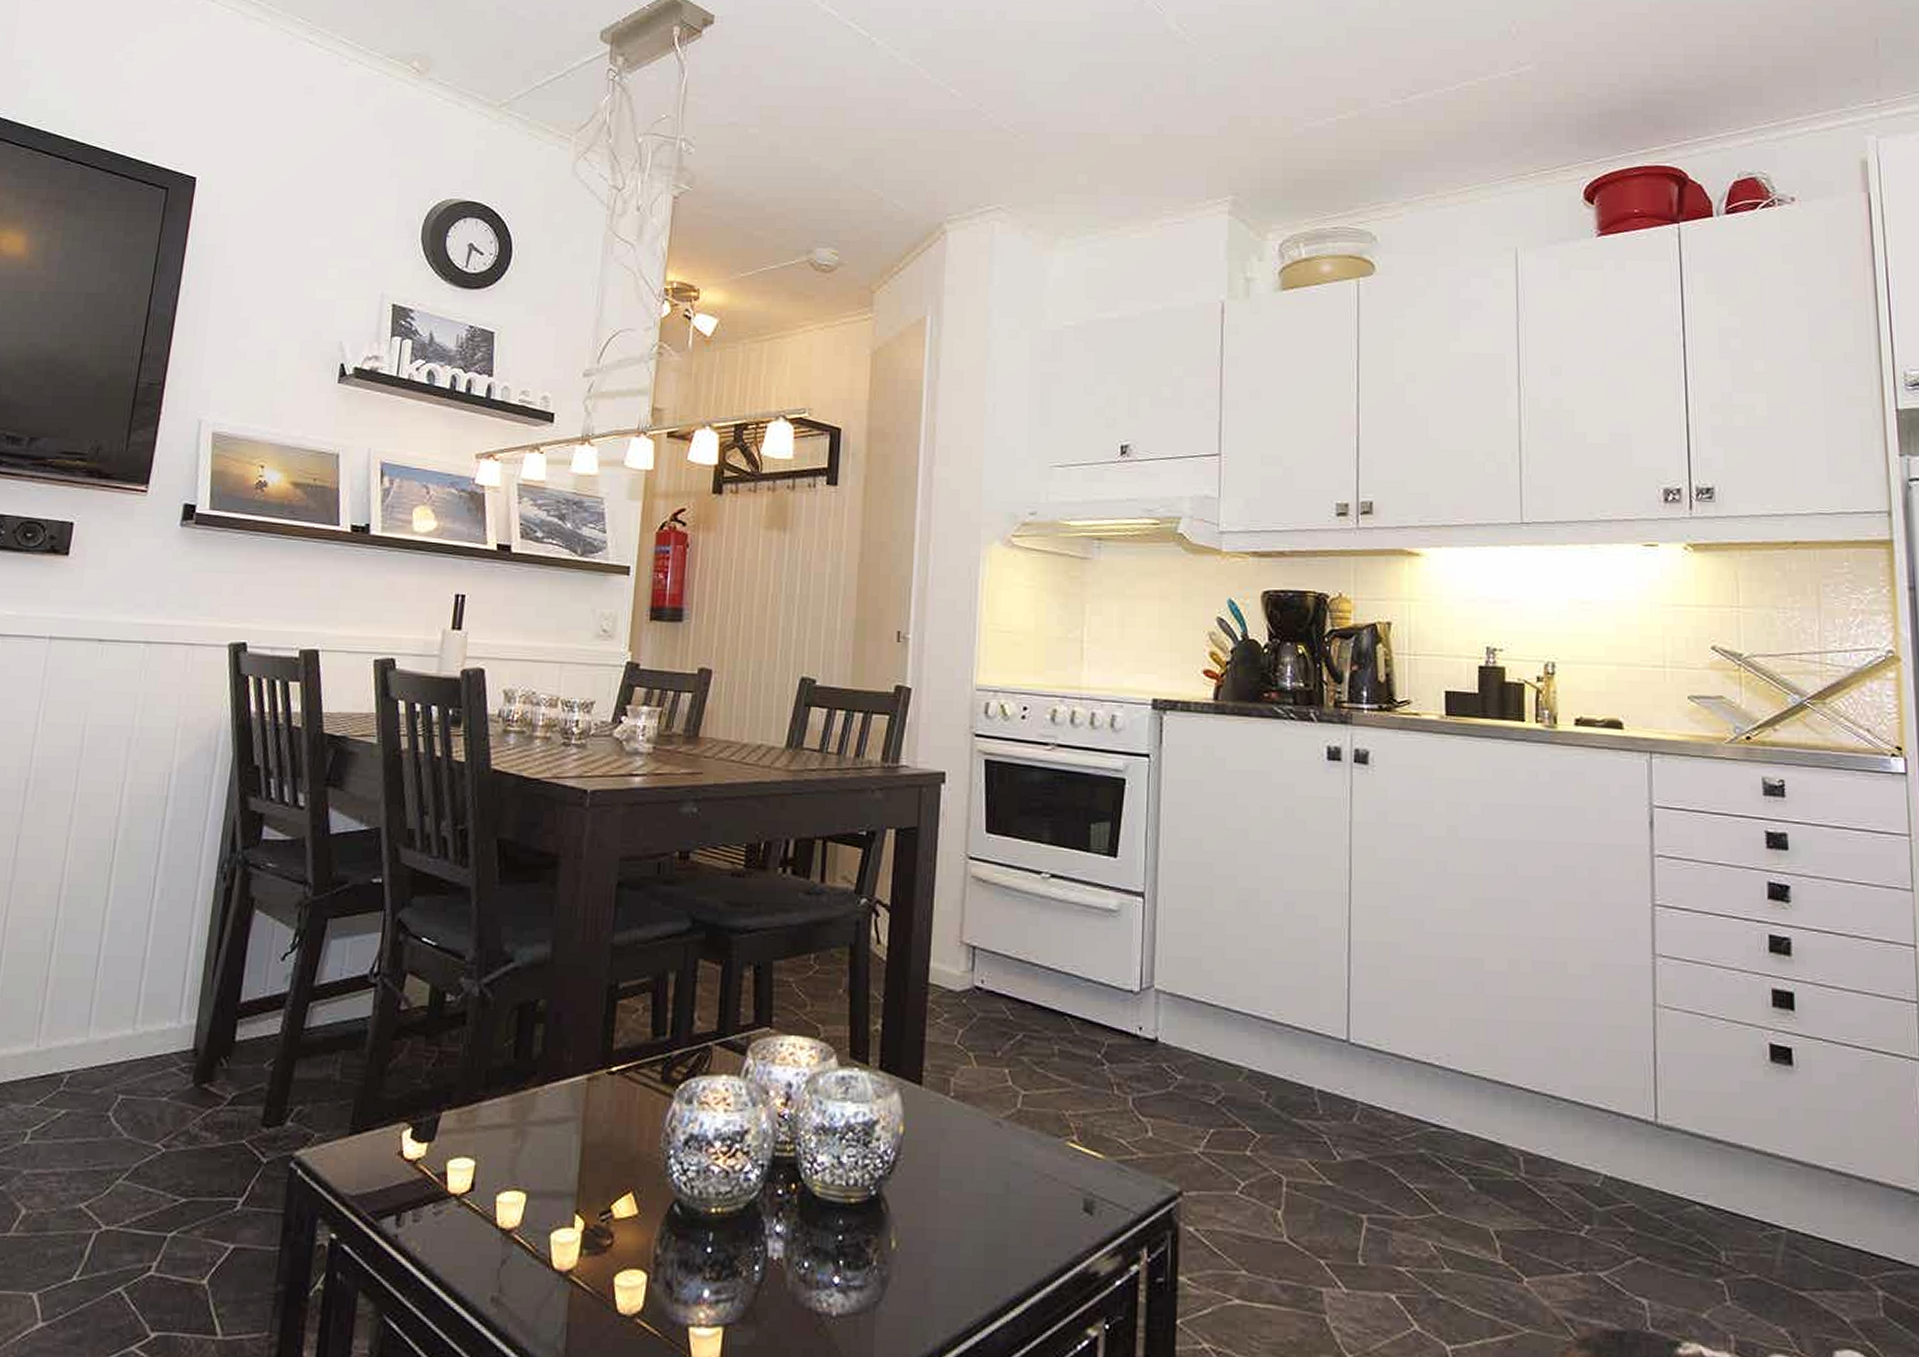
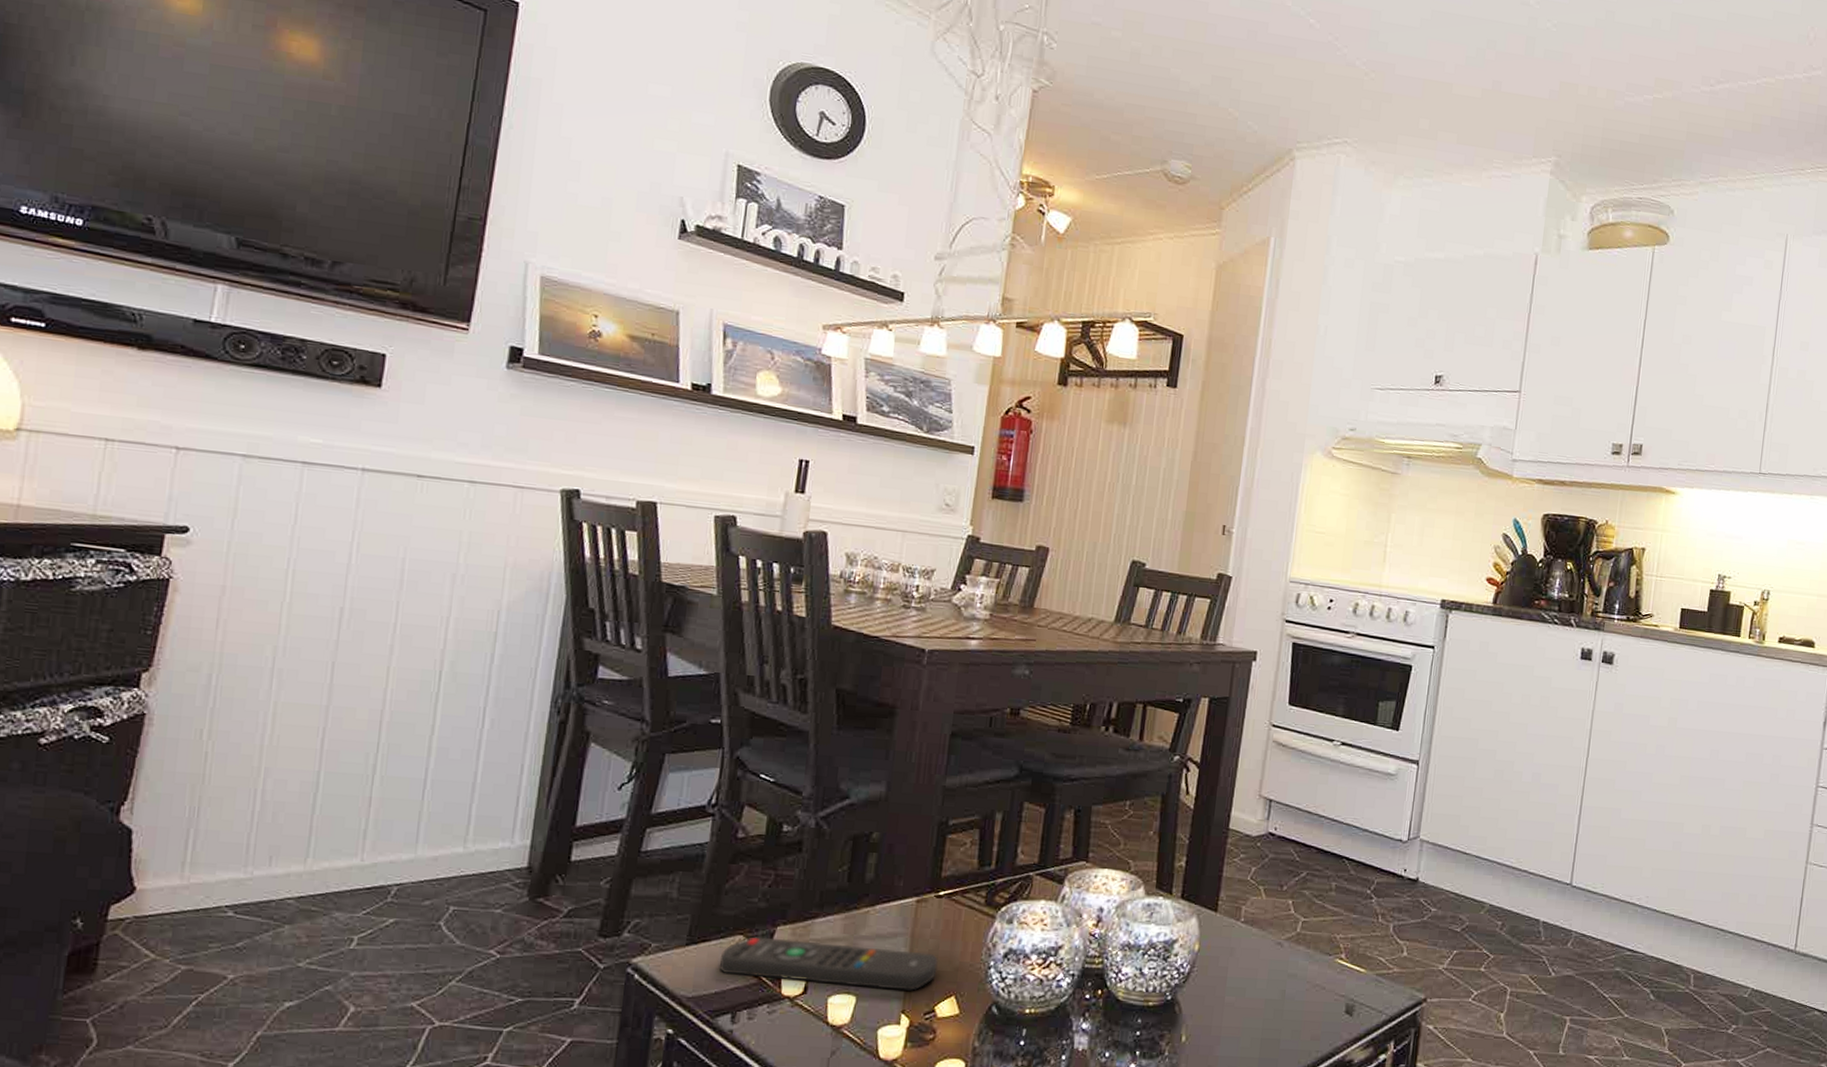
remote control: none [382,1124,613,1186] -> present [719,936,938,991]

